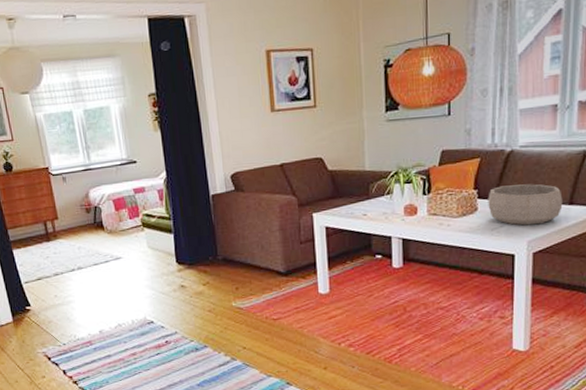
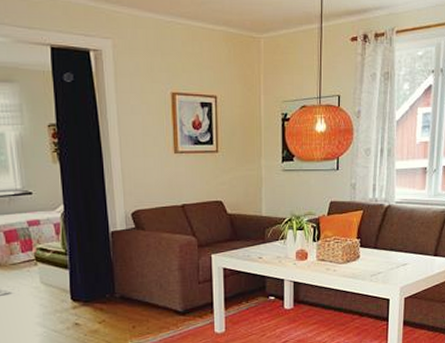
decorative bowl: present [488,184,563,226] -> none [368,236,429,273]

